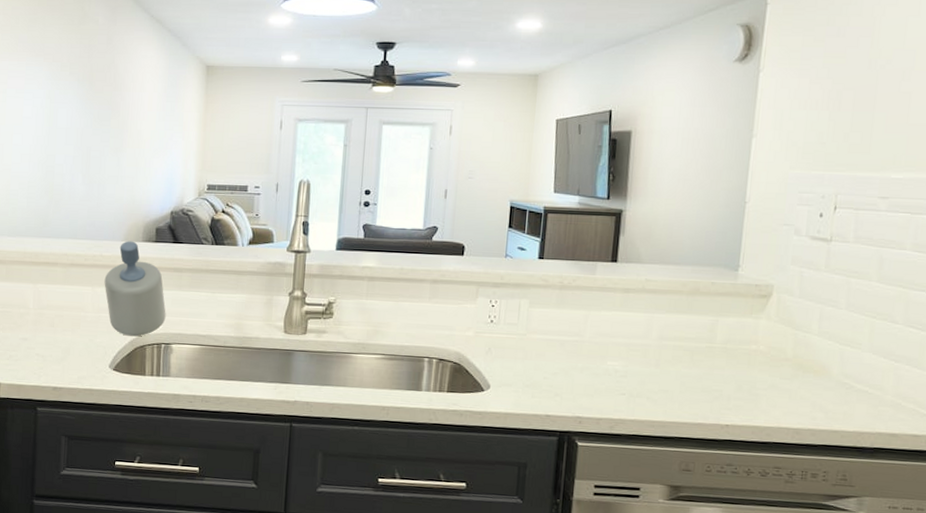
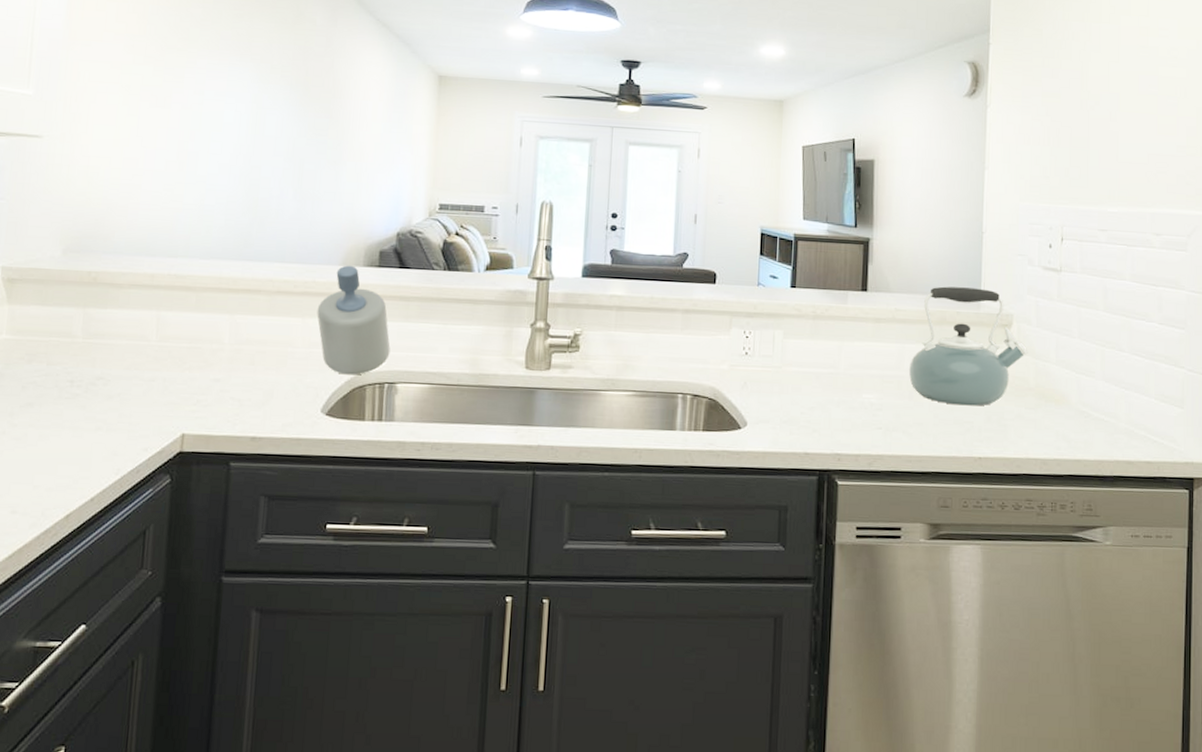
kettle: none [657,257,788,376] -> present [909,286,1028,406]

